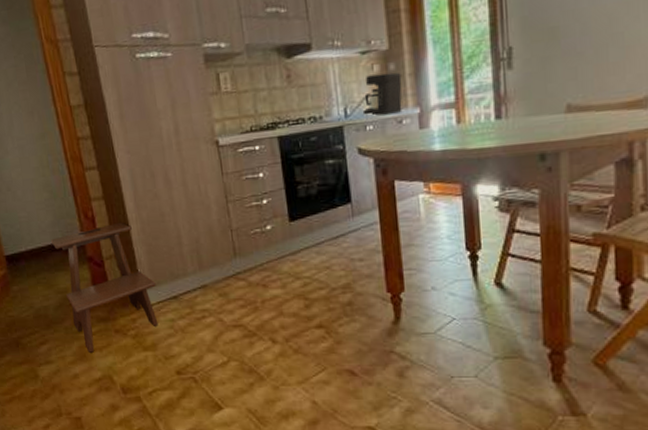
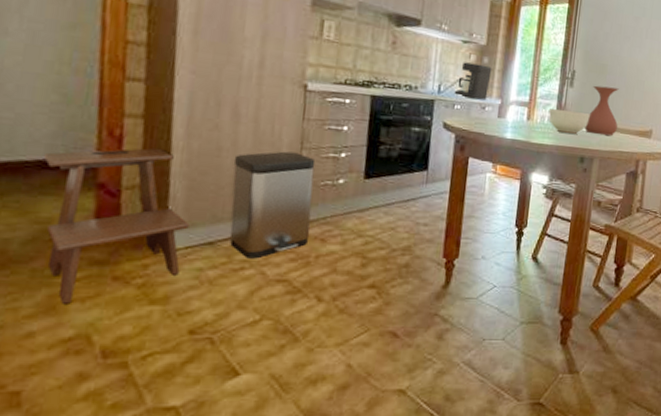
pedal bin: none [176,206,252,308] -> present [229,151,316,259]
bowl: none [485,95,545,129] -> present [549,109,590,134]
vase: none [539,53,589,122] -> present [585,85,619,137]

